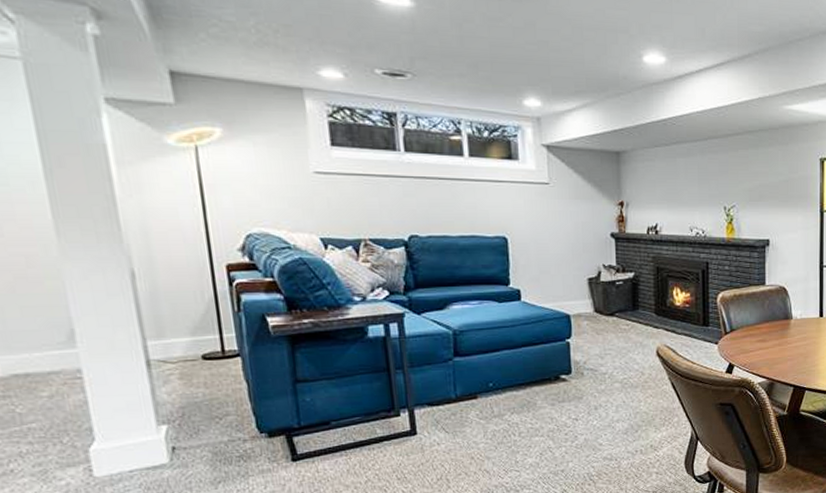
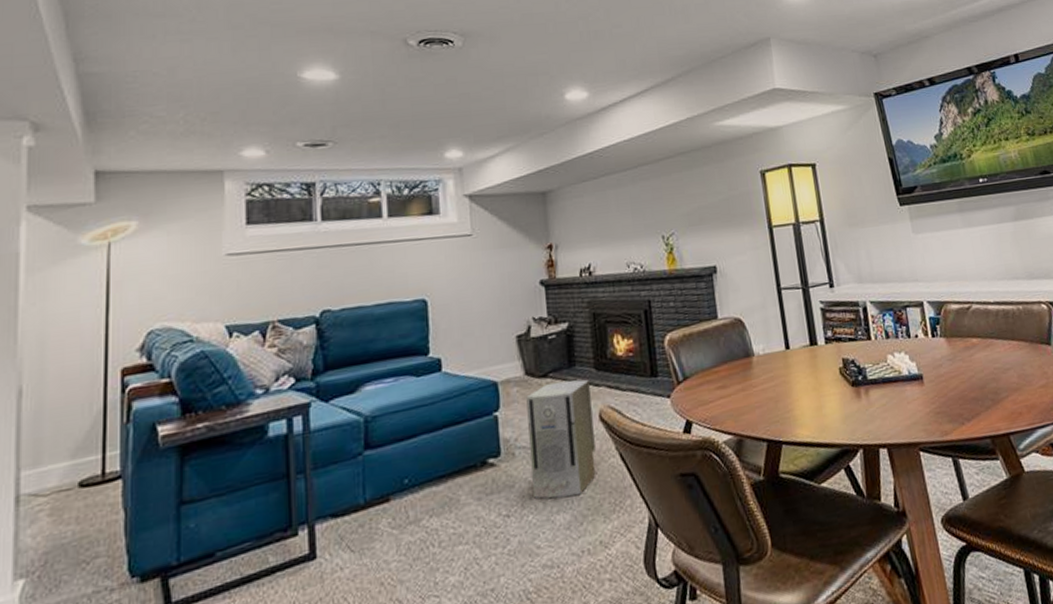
air purifier: none [595,320,652,411] -> present [526,379,596,499]

